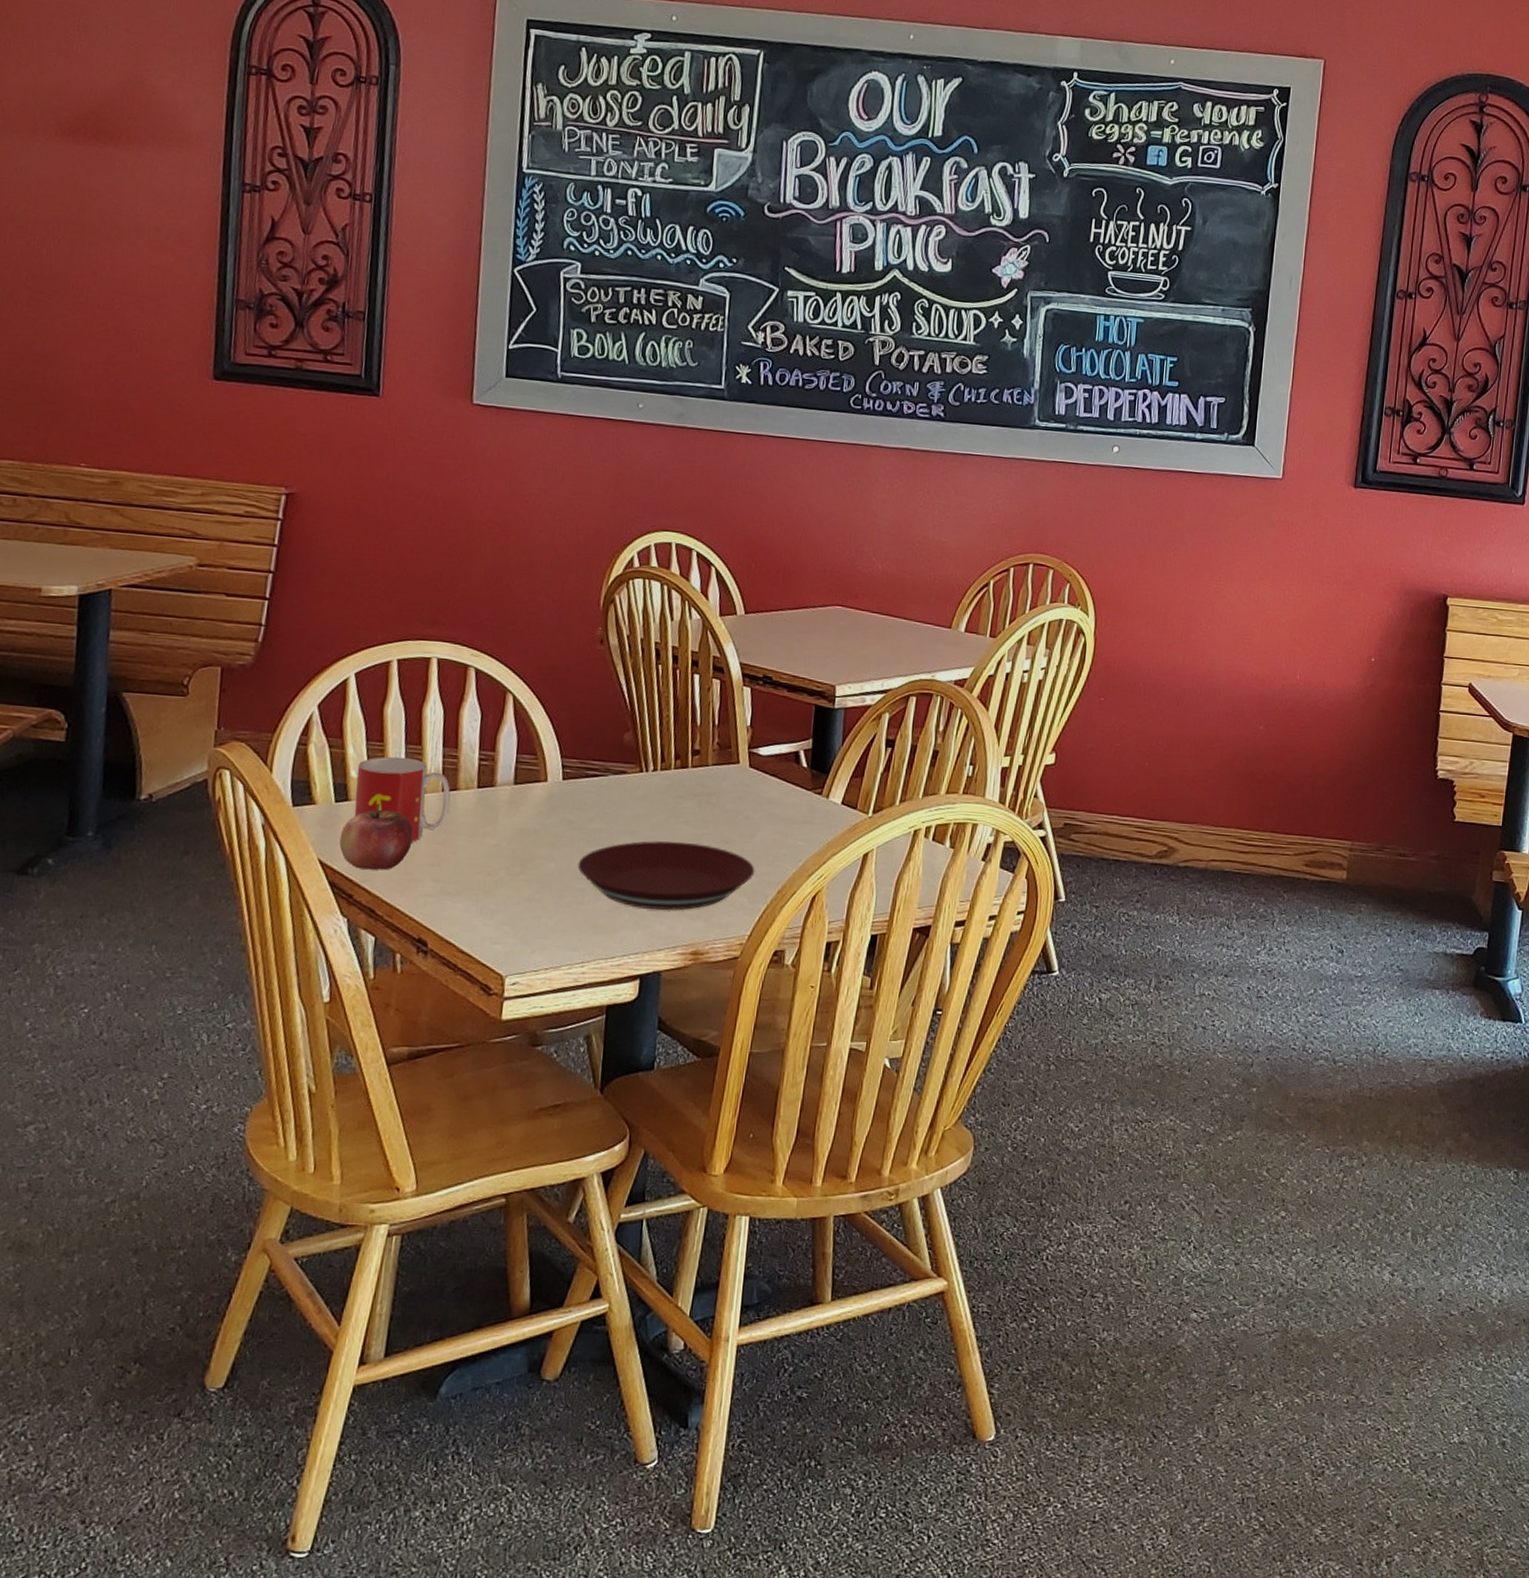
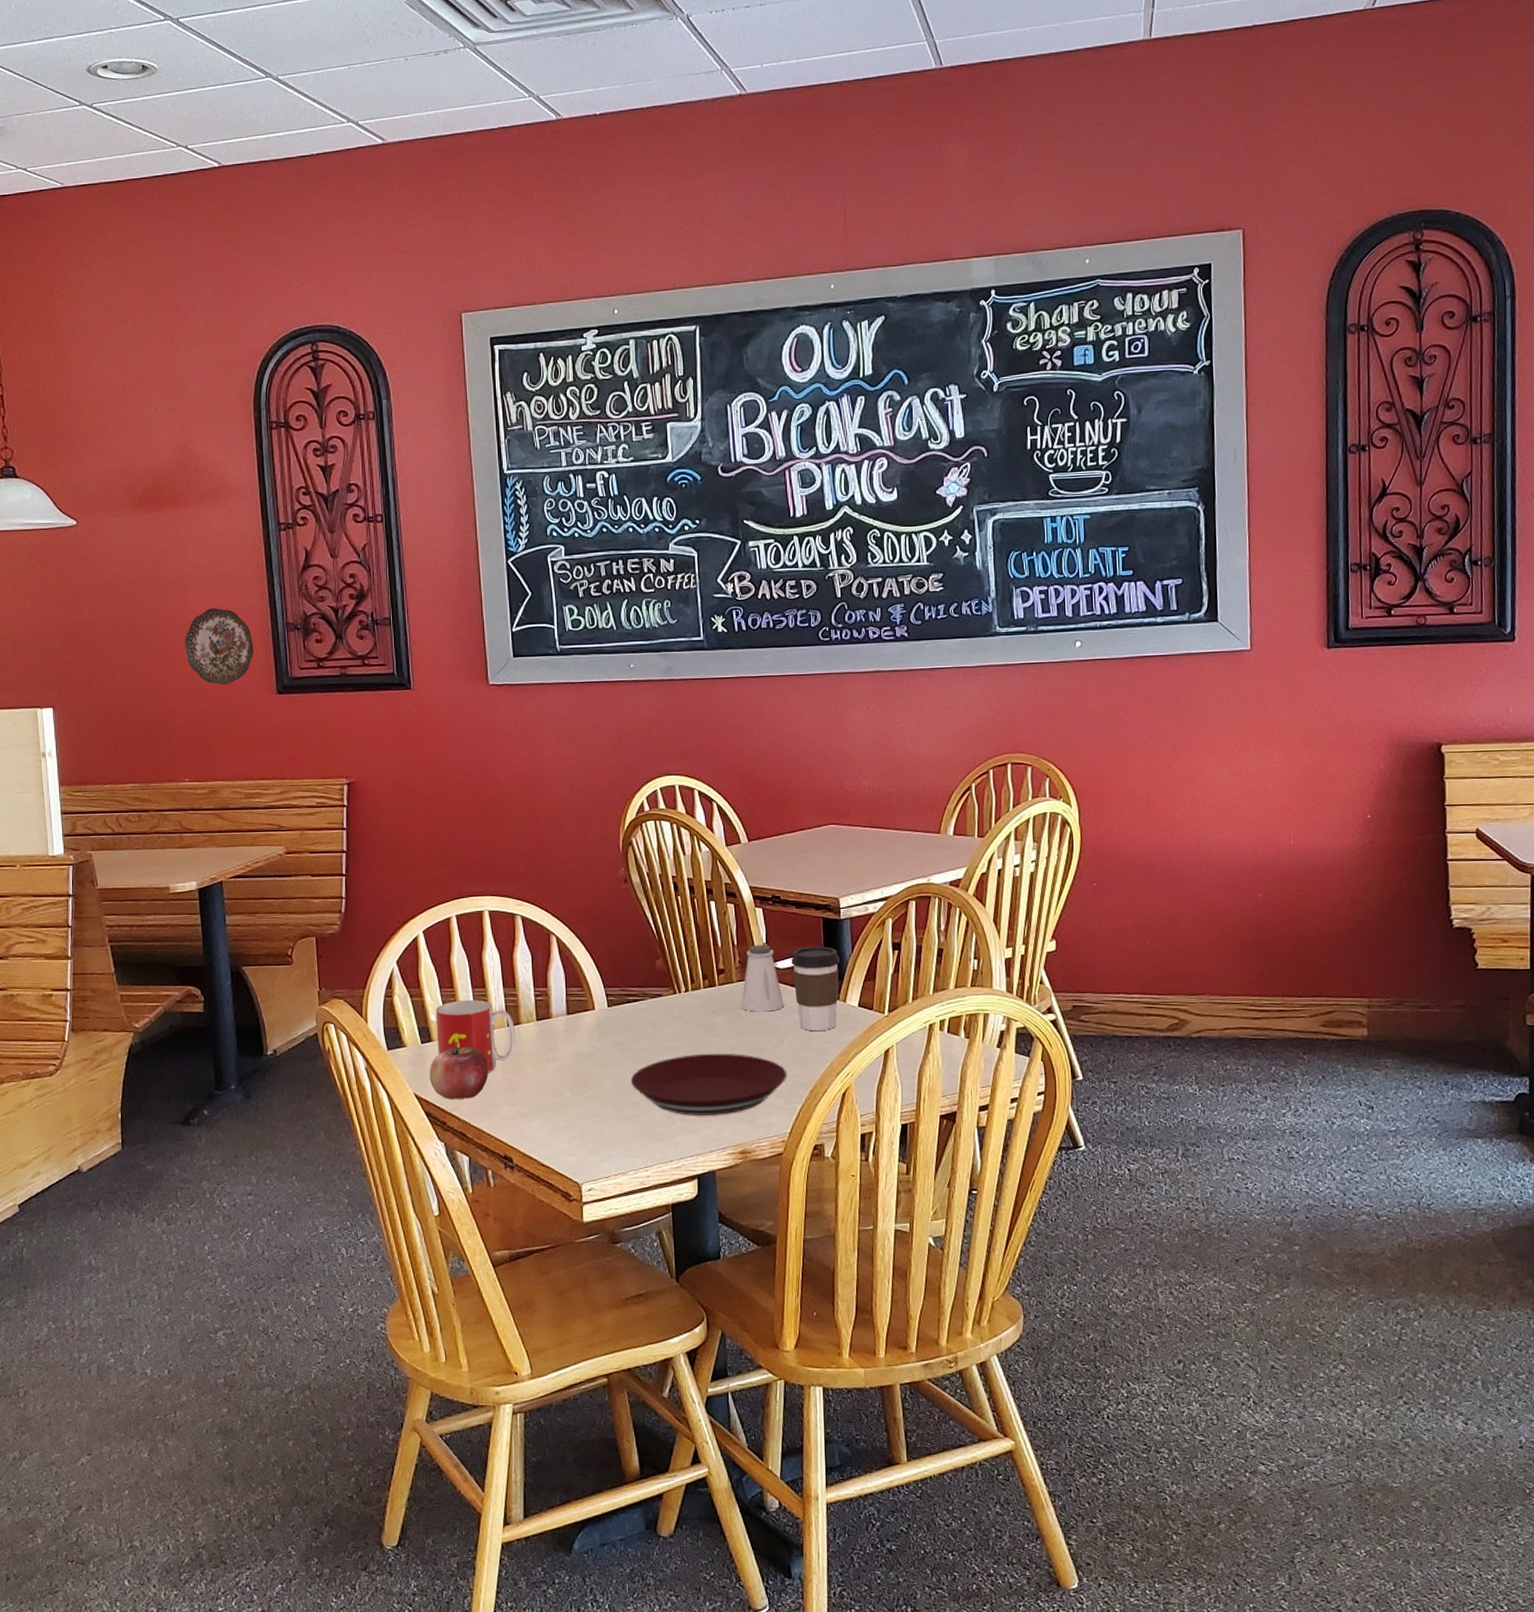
decorative plate: none [103,268,192,360] -> present [184,608,254,685]
saltshaker: none [712,727,762,801] -> present [740,945,785,1012]
coffee cup: none [774,734,828,827] -> present [791,946,840,1031]

